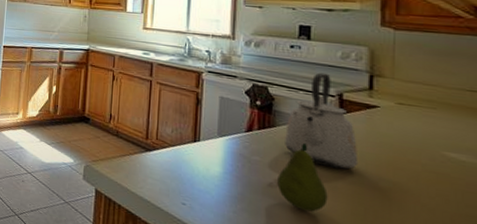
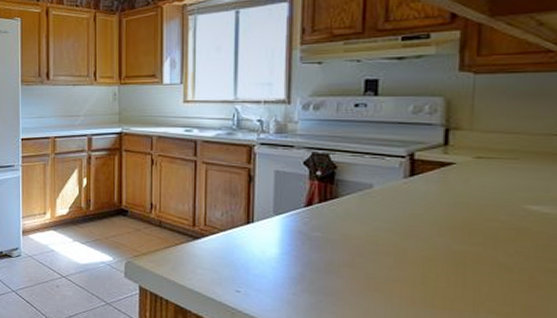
fruit: present [277,141,328,212] -> none [341,211,397,285]
kettle: present [285,72,359,170] -> none [349,132,431,237]

